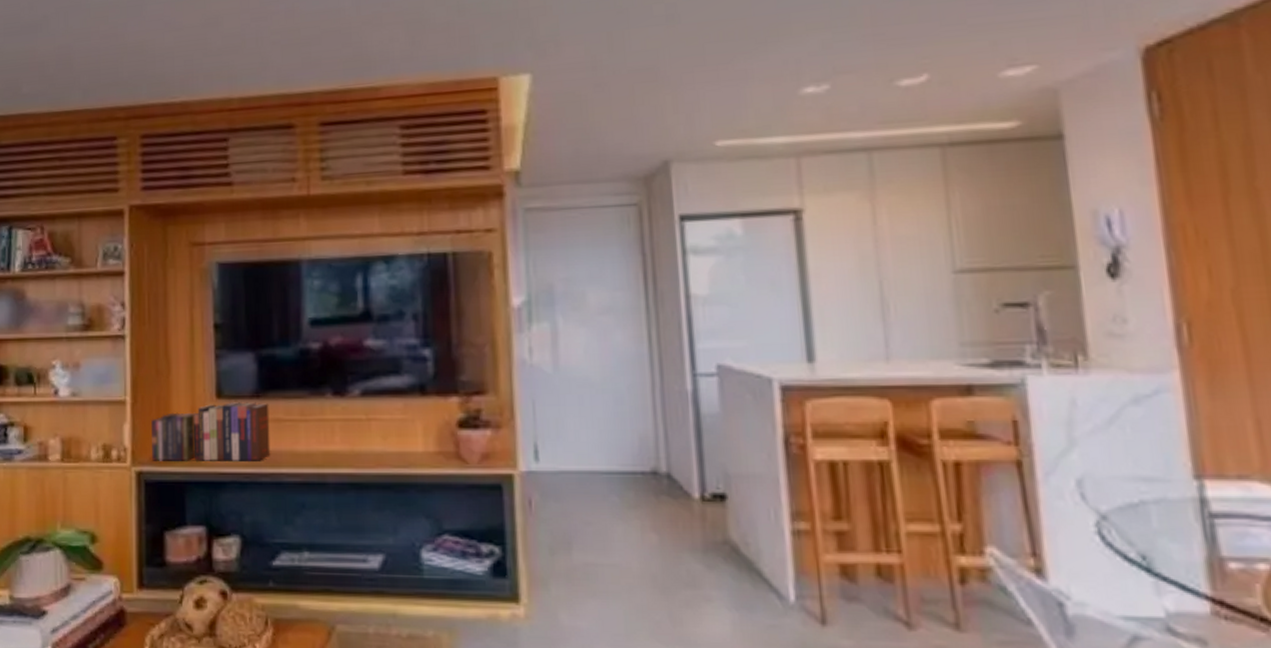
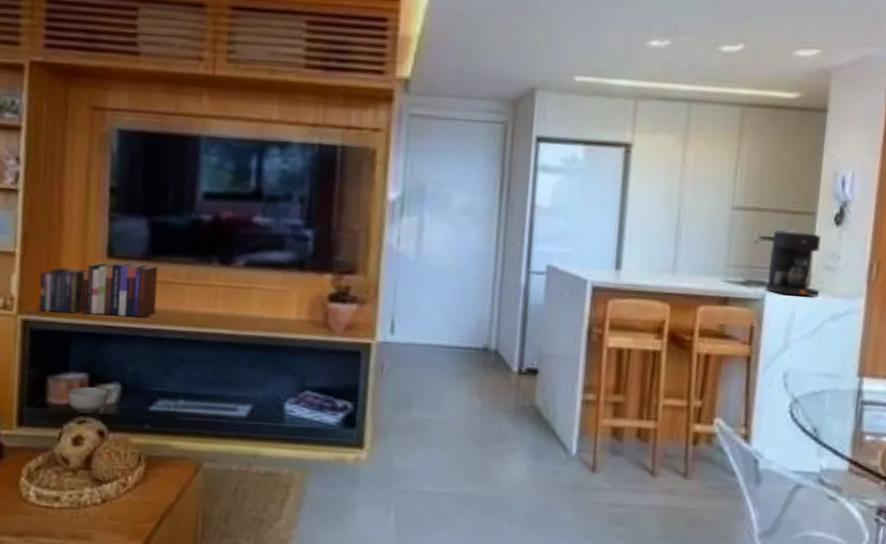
bowl: none [186,541,229,572] -> present [67,386,109,414]
coffee maker: none [1020,292,1108,377] -> present [765,230,821,298]

